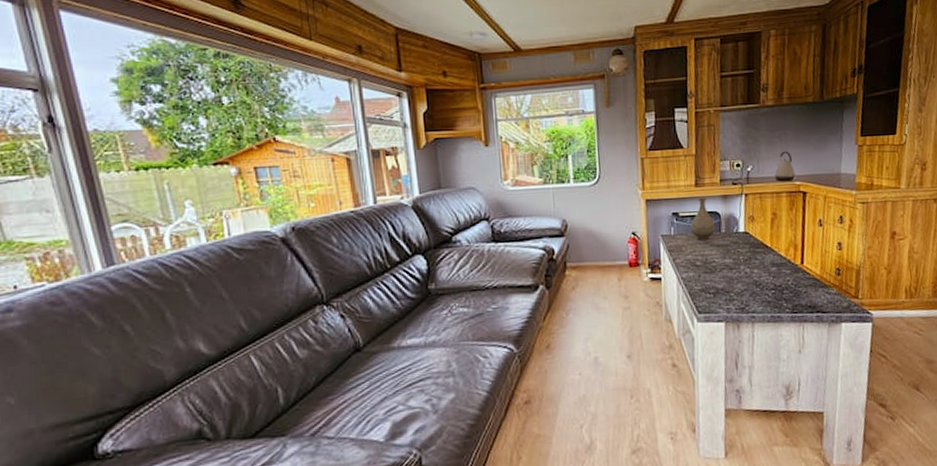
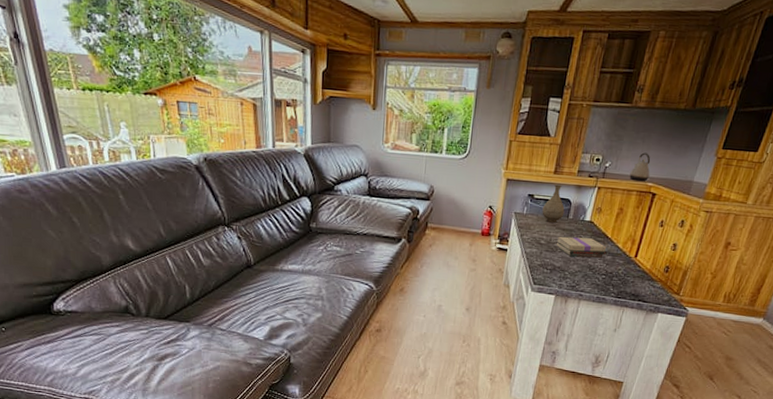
books: none [713,251,771,275] -> present [556,236,607,258]

